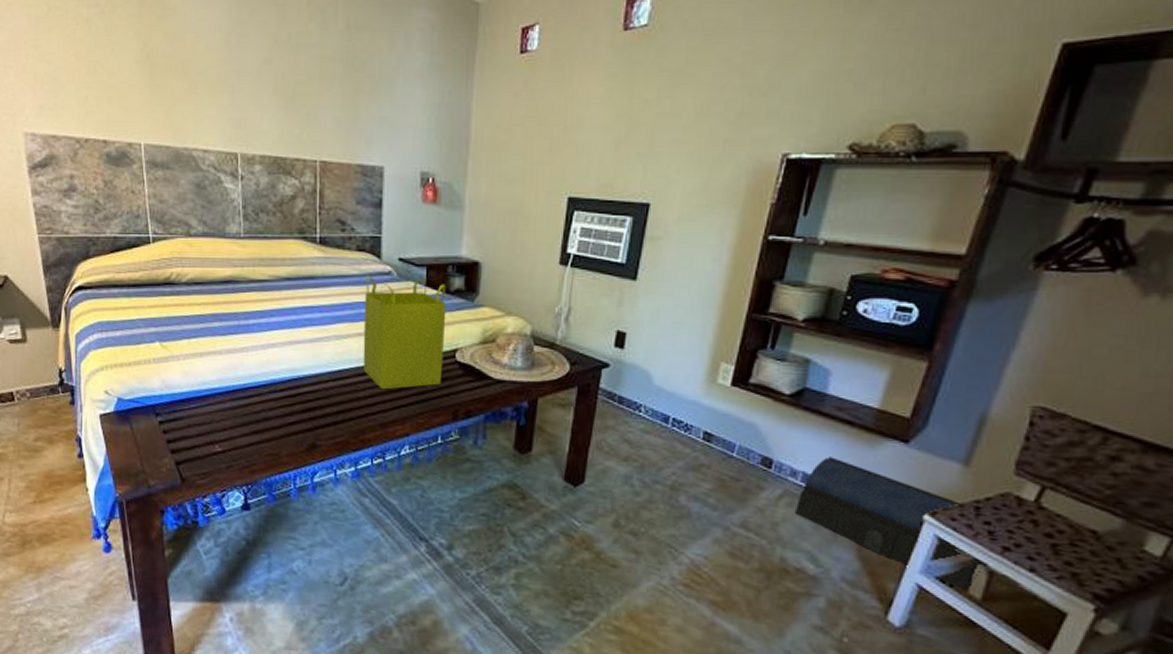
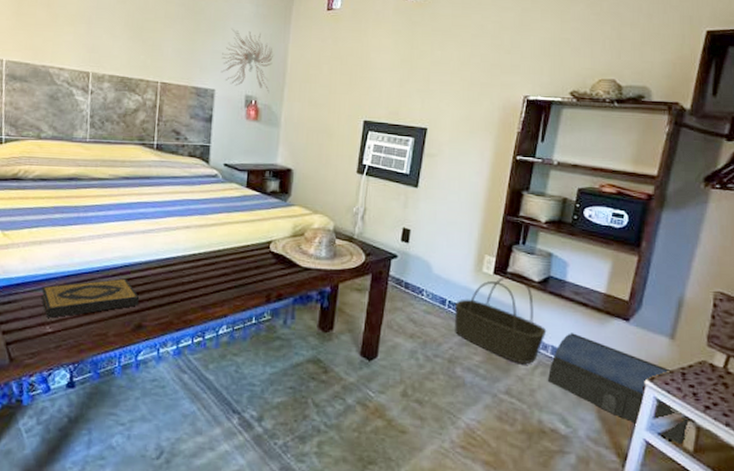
hardback book: none [206,393,312,436] -> present [41,278,140,318]
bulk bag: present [363,276,447,390] -> none [189,178,264,276]
wall sculpture: none [390,86,453,168] -> present [221,28,273,94]
basket: none [678,387,798,493] -> present [454,275,547,364]

